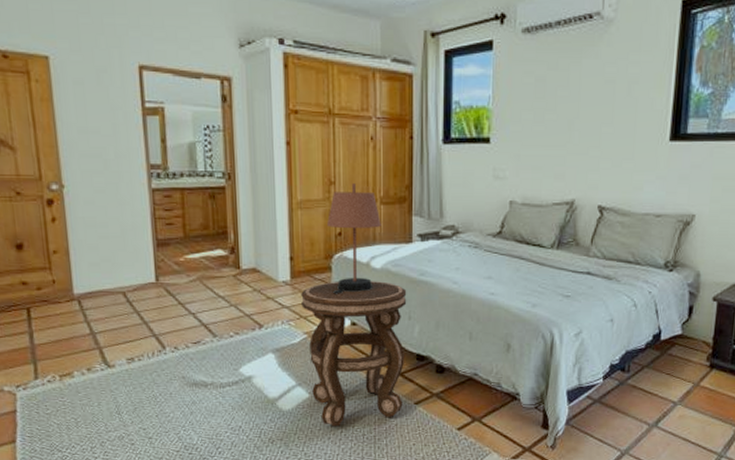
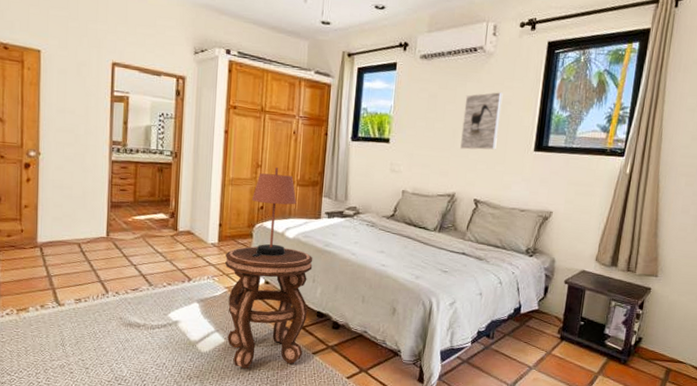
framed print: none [578,69,628,145] -> present [460,92,503,150]

